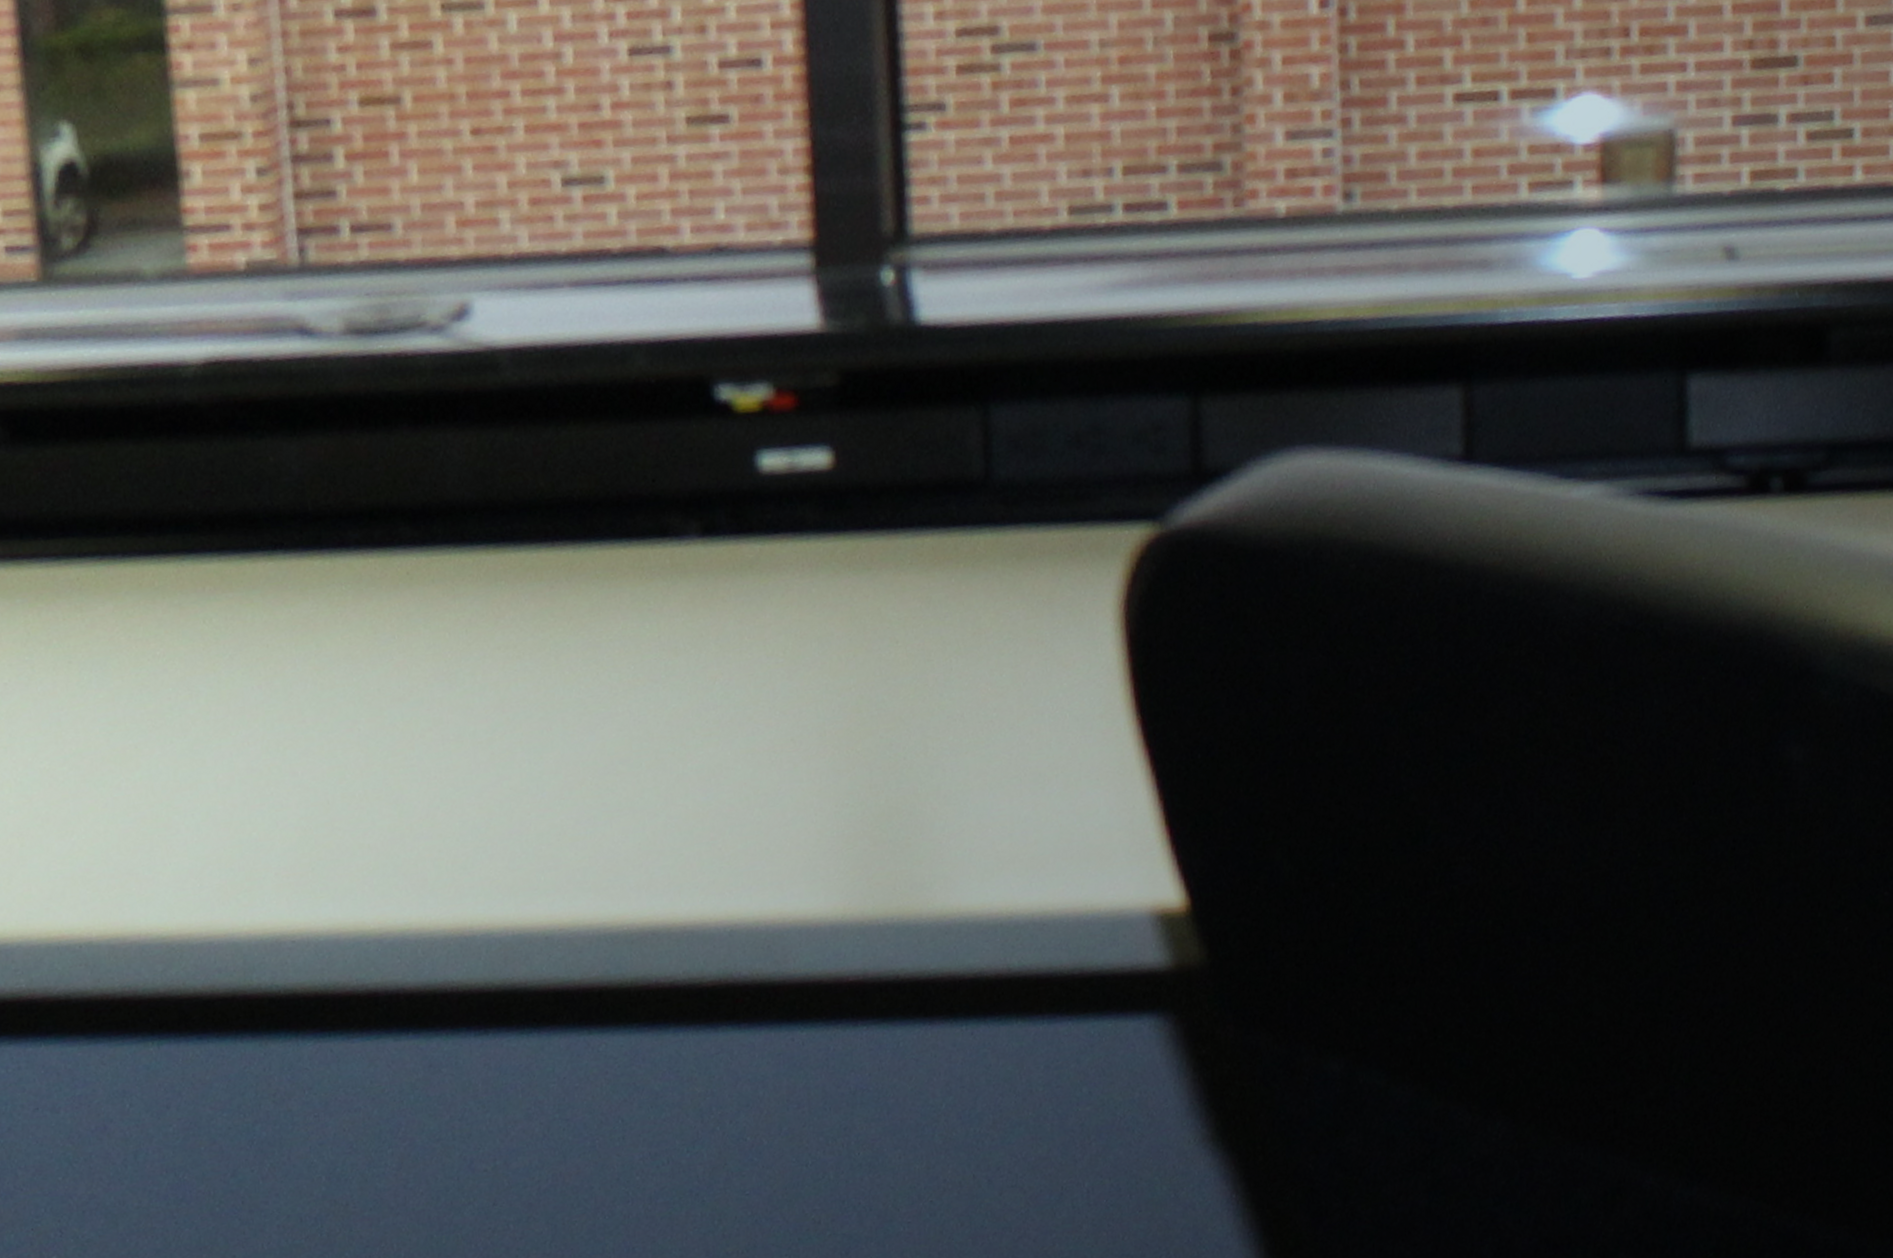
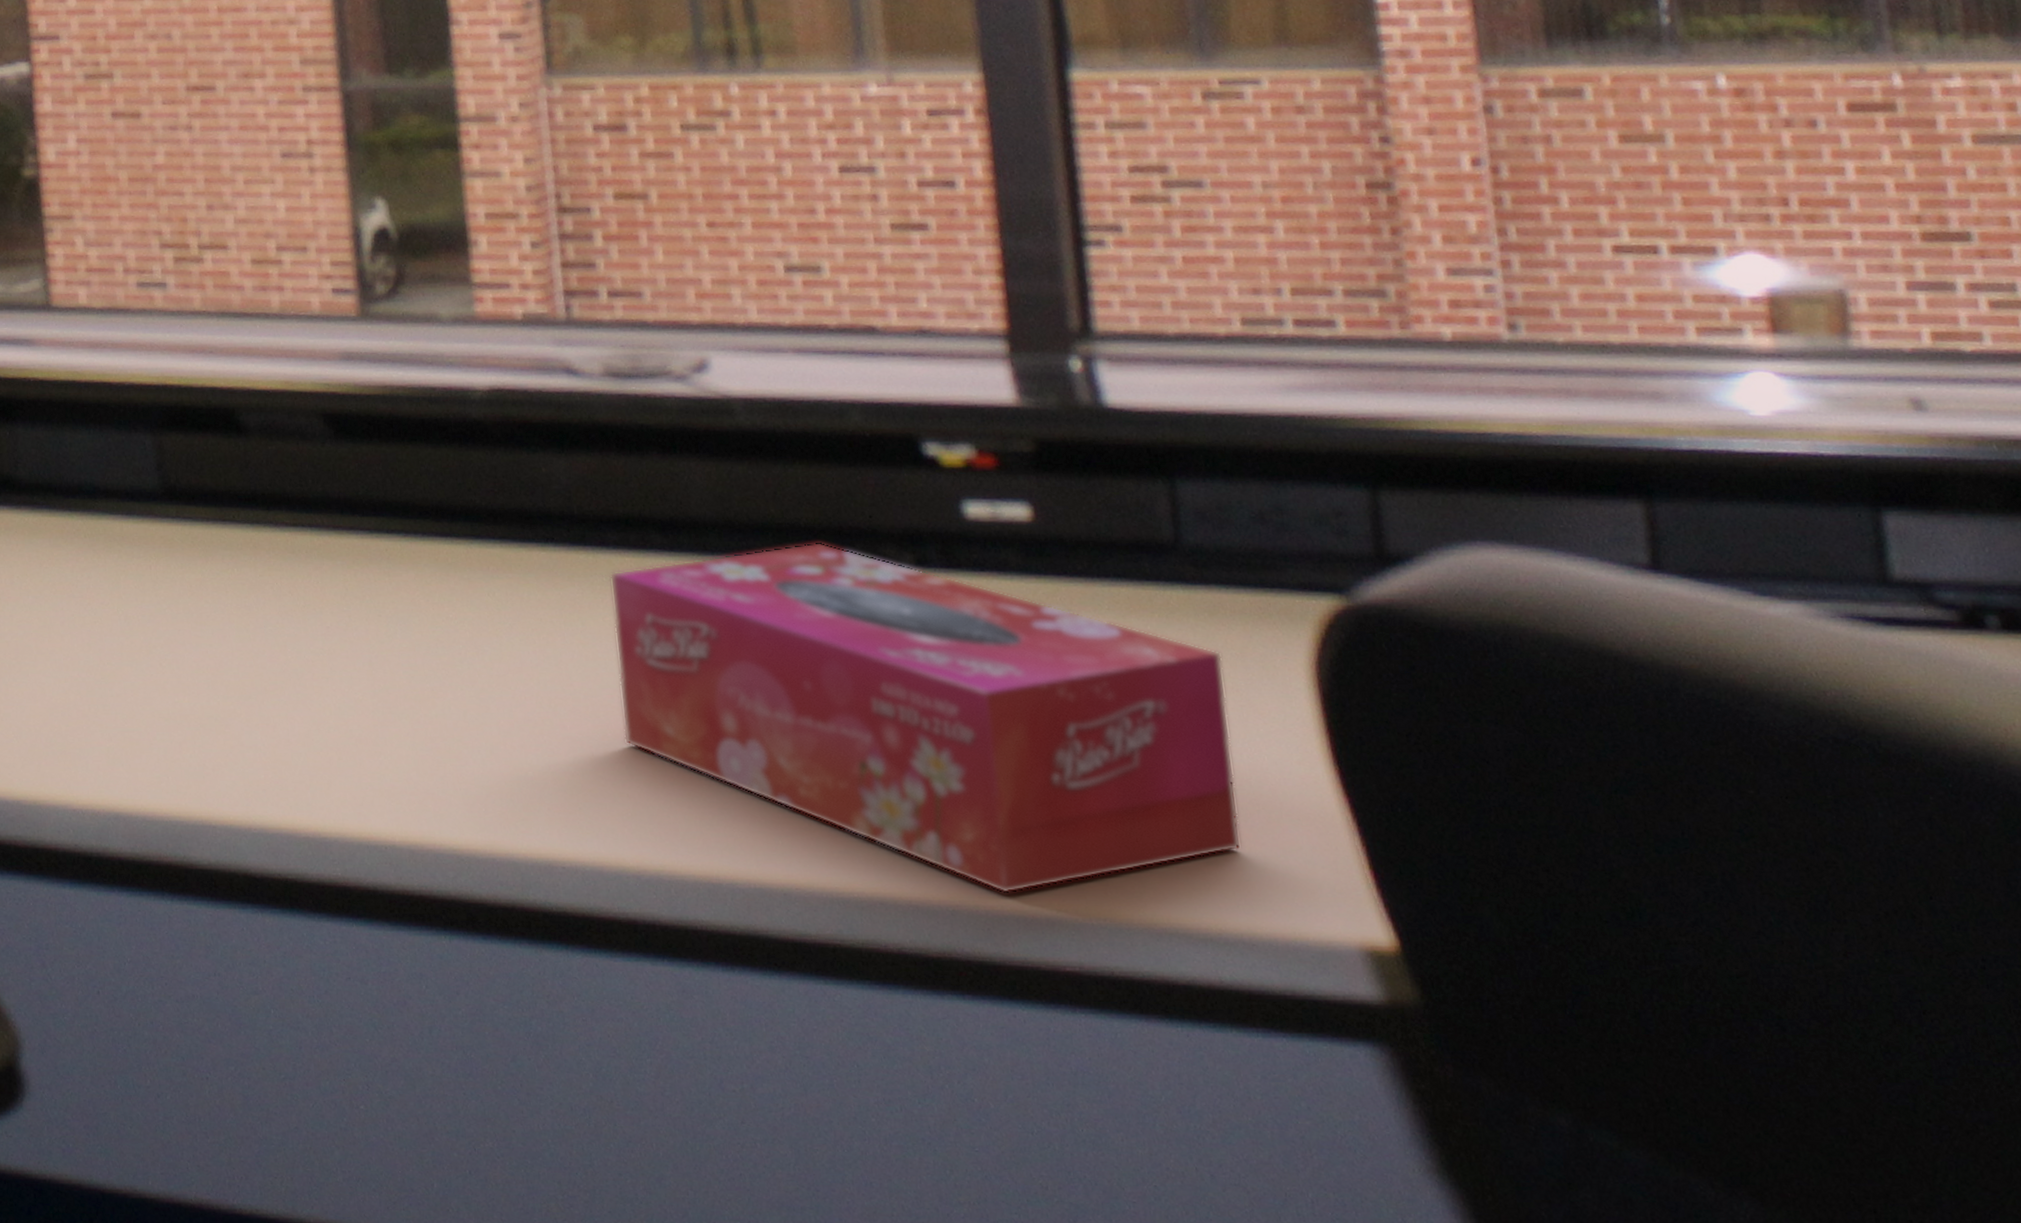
tissue box: none [350,516,1038,905] -> present [609,542,1242,894]

